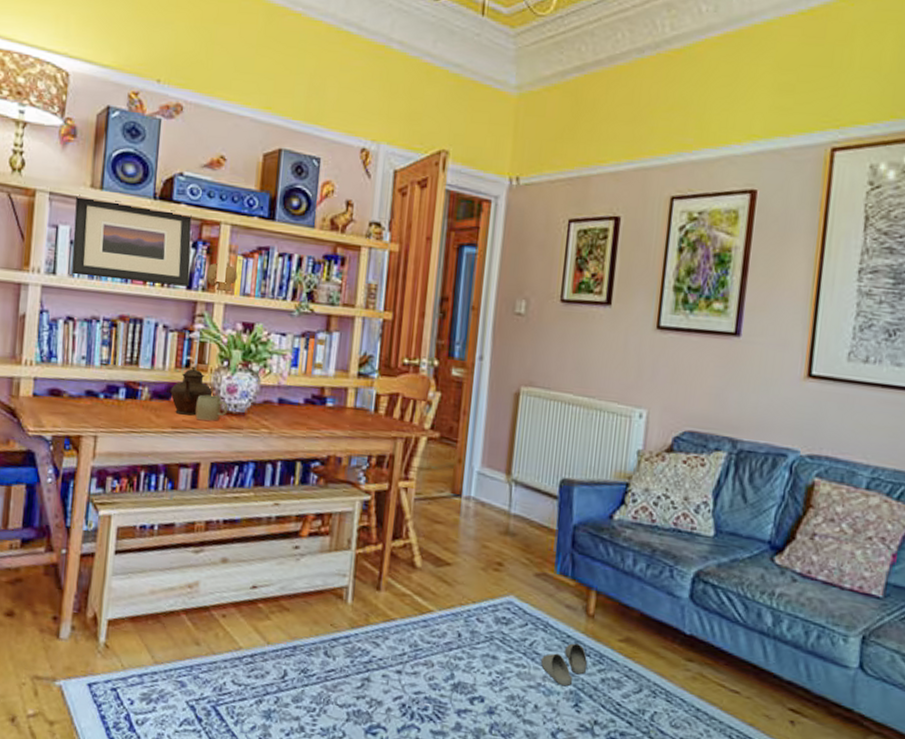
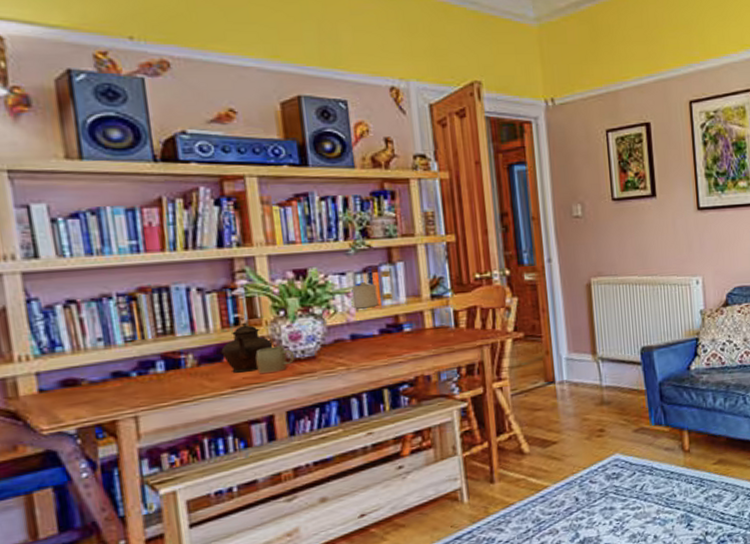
picture frame: present [72,194,192,287] -> none [45,168,219,255]
decorative figurine: present [206,263,238,292] -> none [238,216,277,244]
candle: none [286,345,311,374] -> present [351,281,378,309]
slippers: present [541,643,588,687] -> none [653,476,692,514]

